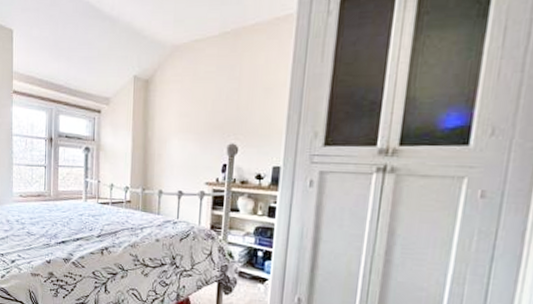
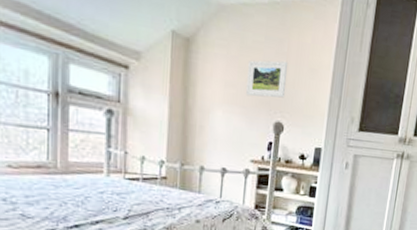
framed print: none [200,86,241,123] -> present [246,60,288,98]

